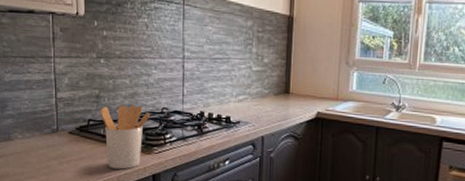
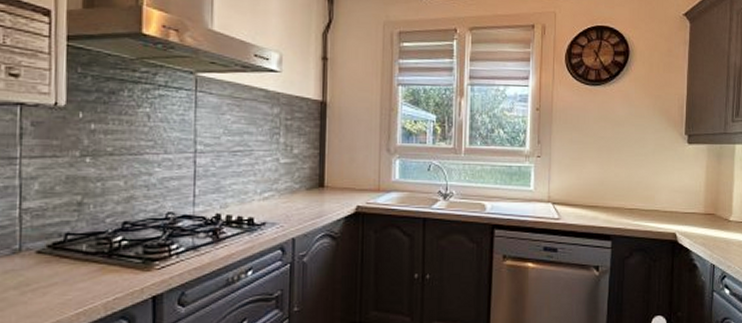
utensil holder: present [100,105,151,170] -> none [82,212,151,294]

